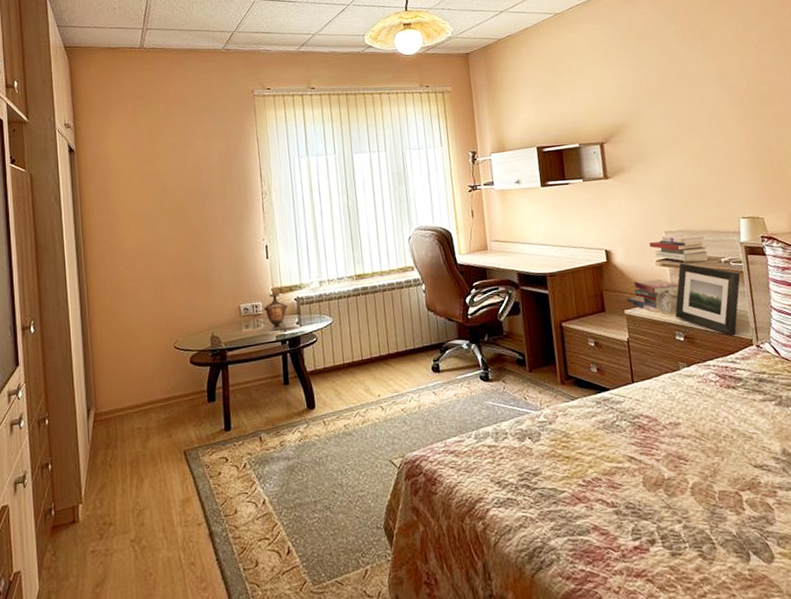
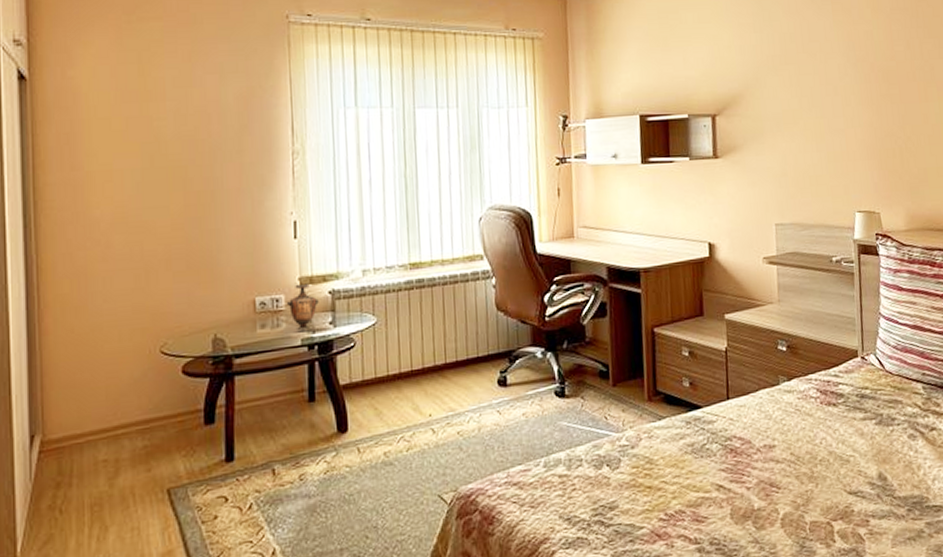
books: present [626,279,679,313] -> none [728,278,786,318]
books: present [649,234,709,263] -> none [757,227,820,261]
alarm clock: present [655,284,679,316] -> none [759,286,785,322]
picture frame: present [675,263,741,336] -> none [779,261,851,346]

